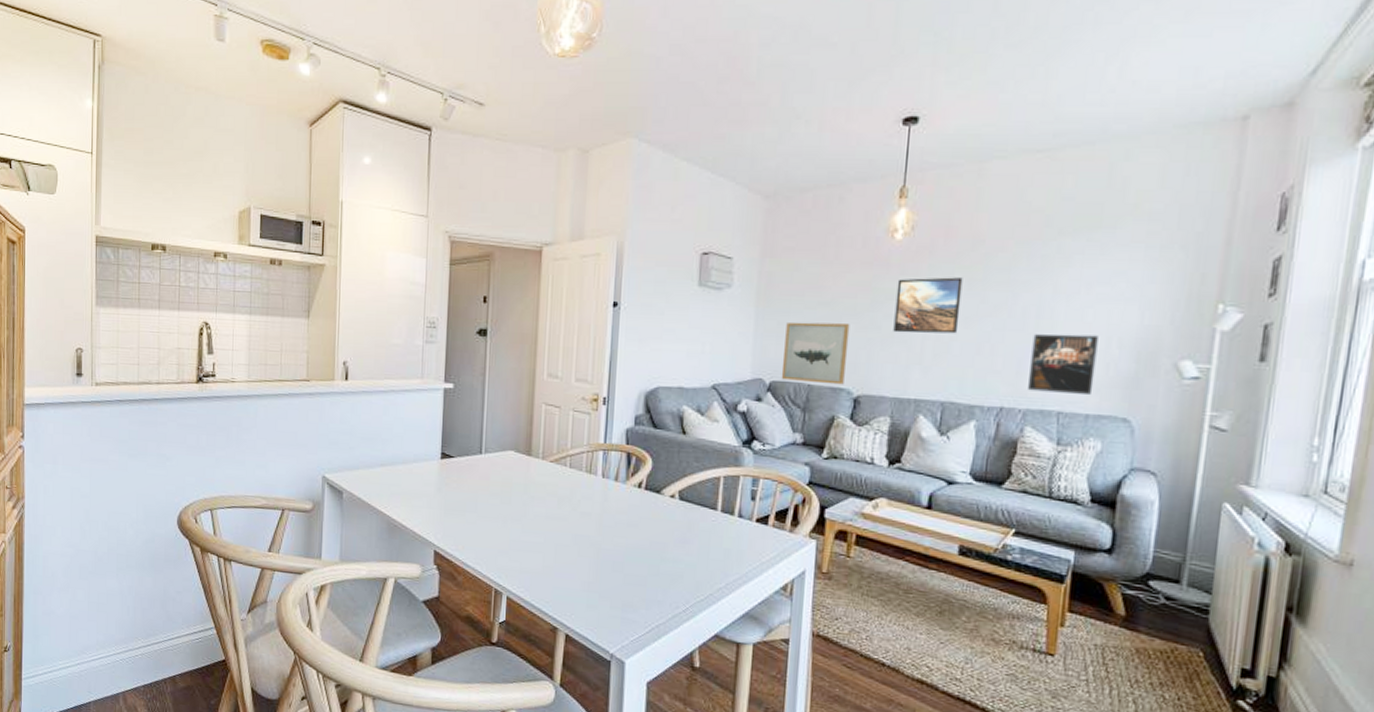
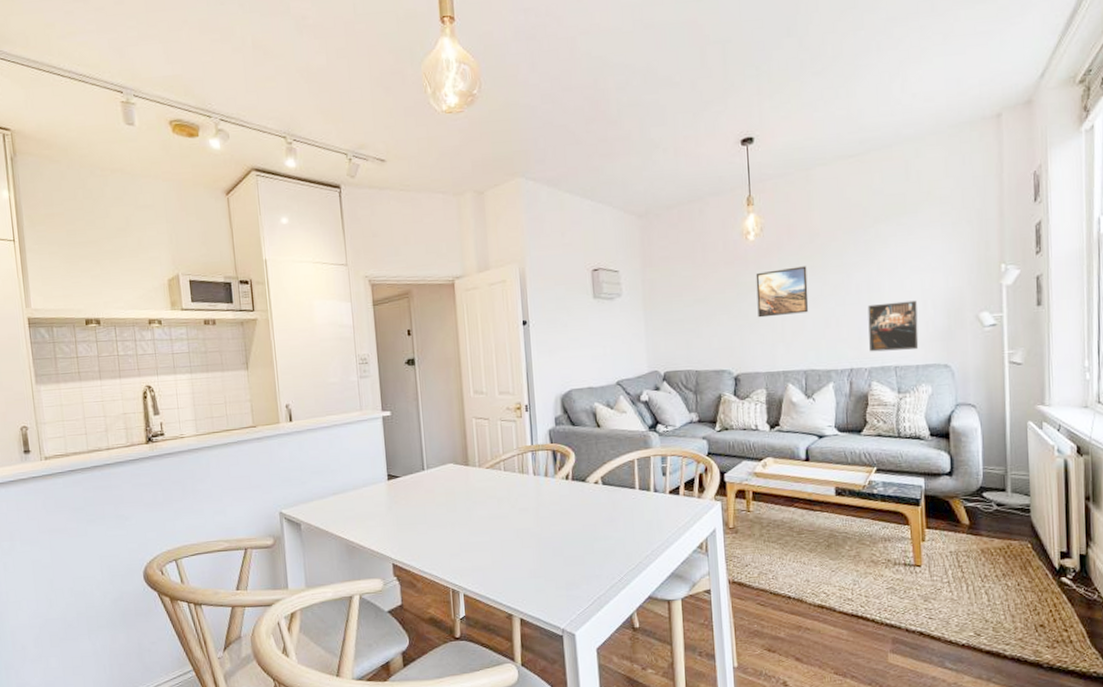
wall art: present [781,322,850,385] -> none [671,315,725,369]

